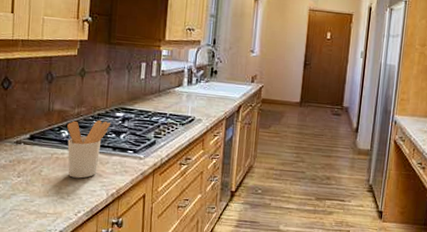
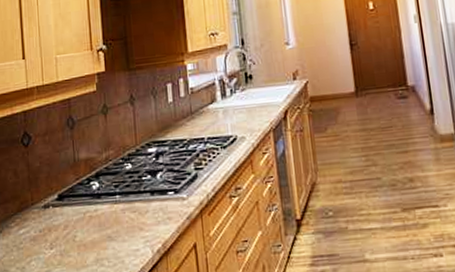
utensil holder: present [67,120,111,178] -> none [96,161,144,238]

